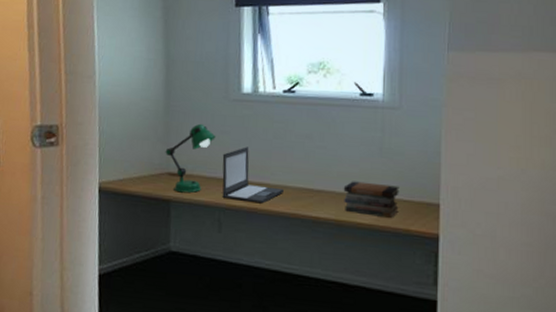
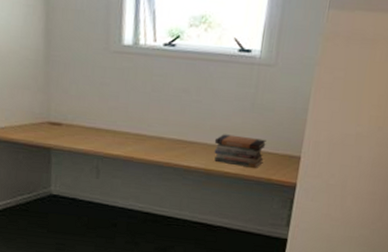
desk lamp: present [165,123,216,194] -> none [45,74,96,142]
laptop: present [222,147,285,204] -> none [100,99,160,153]

